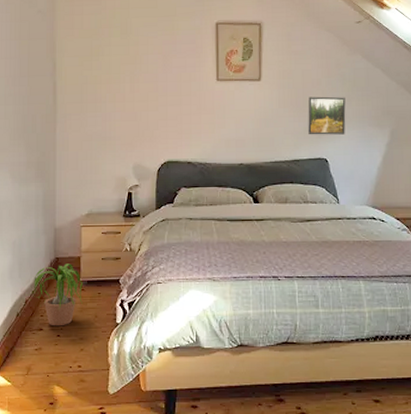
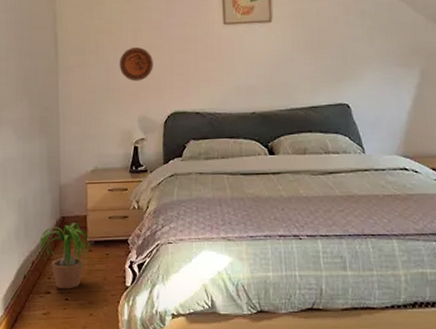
decorative plate: none [116,98,149,131] -> present [119,46,153,82]
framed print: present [308,96,346,135] -> none [325,35,368,79]

